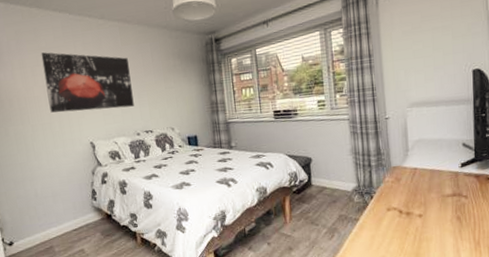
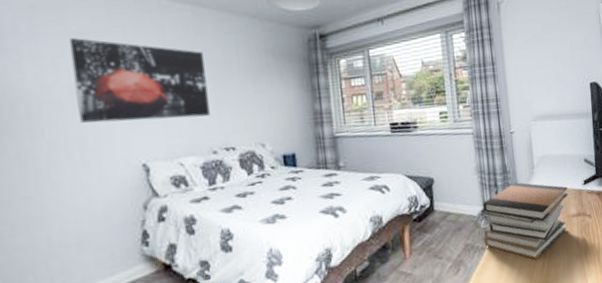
book stack: none [355,163,443,233] -> present [481,182,568,260]

